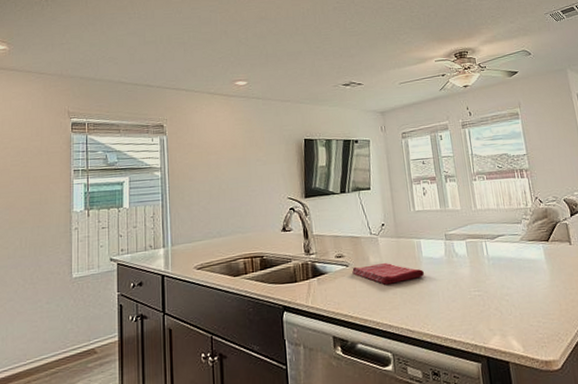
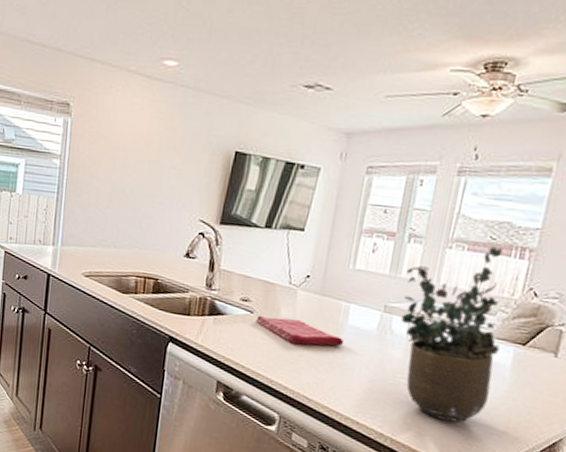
potted plant: none [451,172,541,319] -> present [400,246,503,423]

